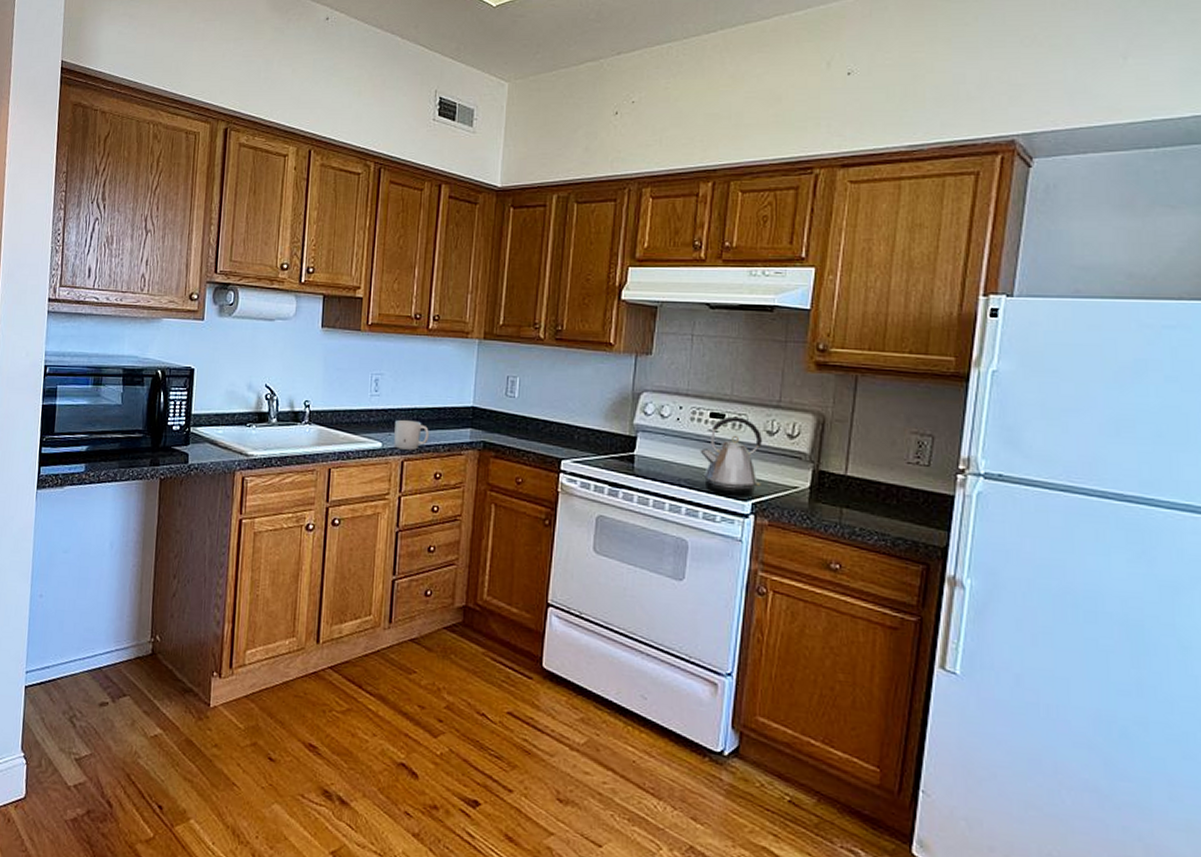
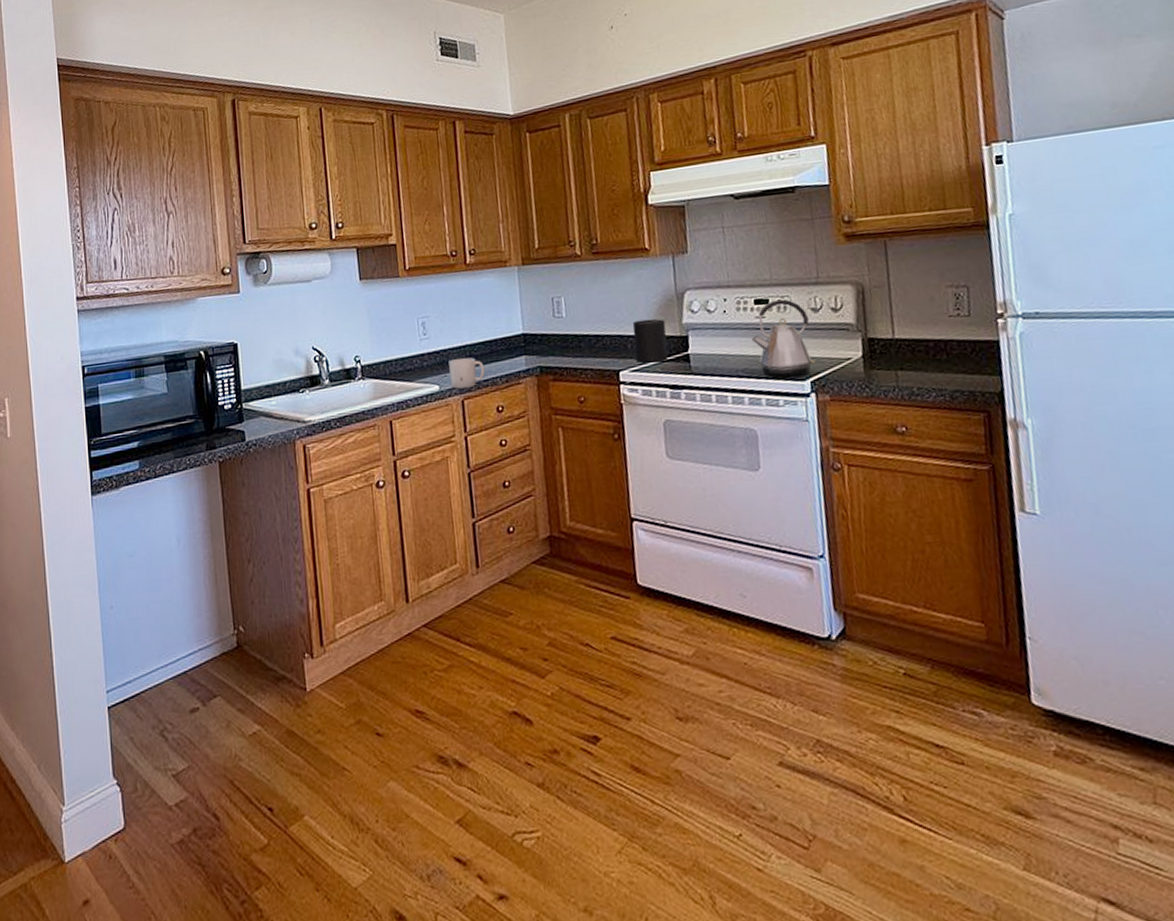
pen holder: none [580,413,616,458] -> present [632,318,668,363]

